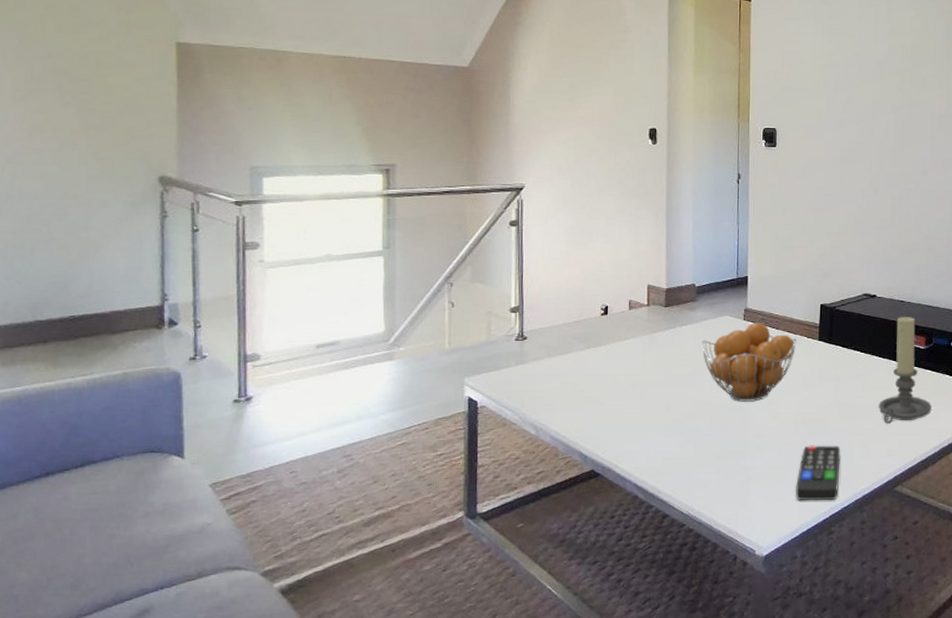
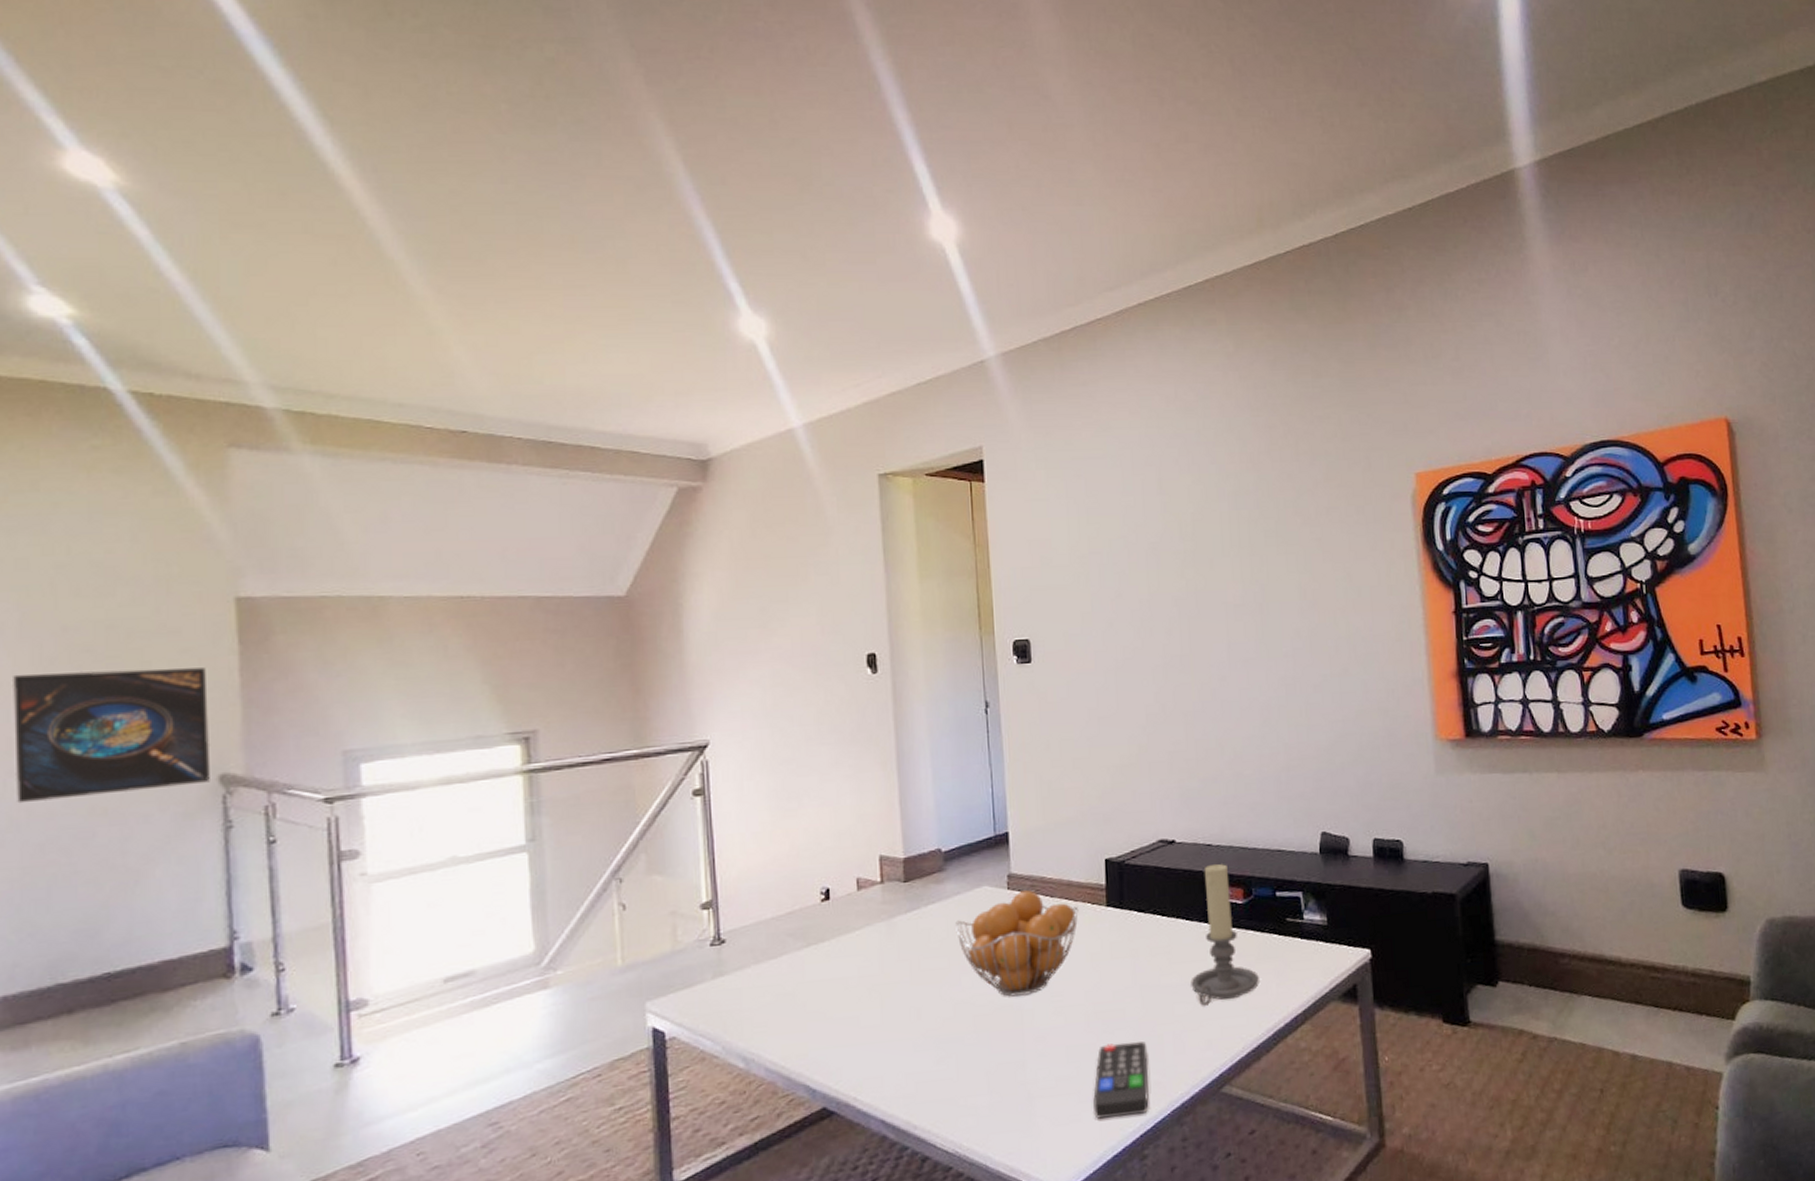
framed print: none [11,87,153,184] -> present [13,668,210,804]

